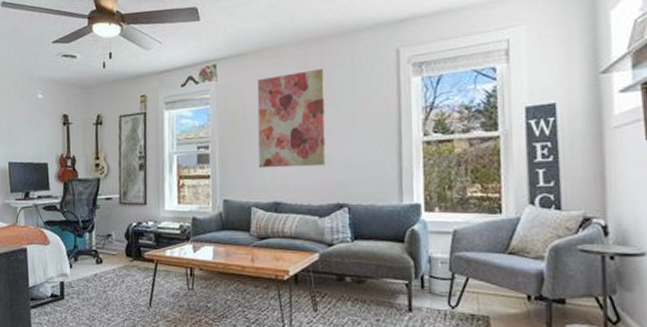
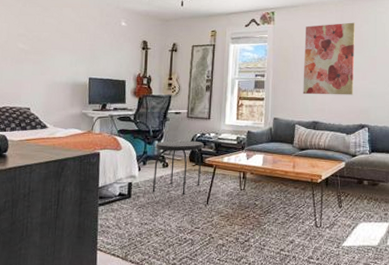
side table: none [86,231,141,296] -> present [152,140,204,195]

